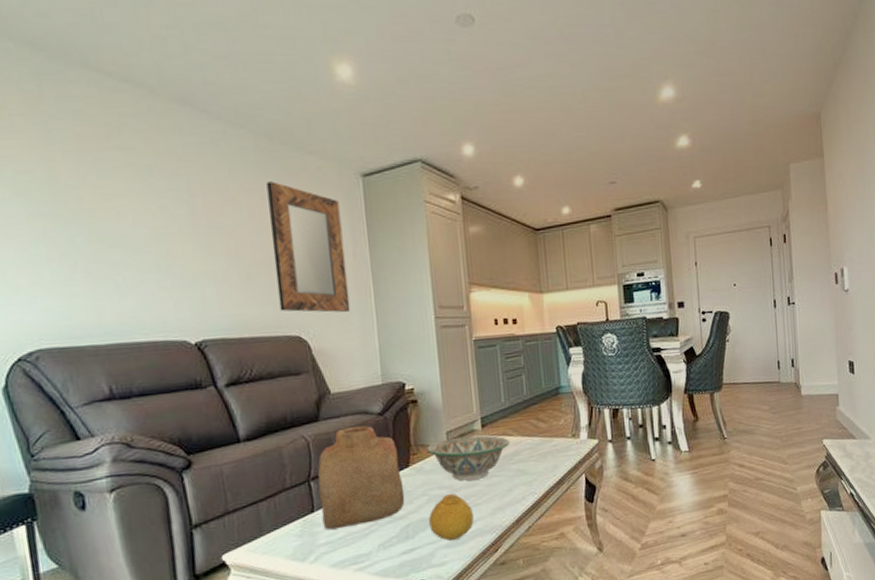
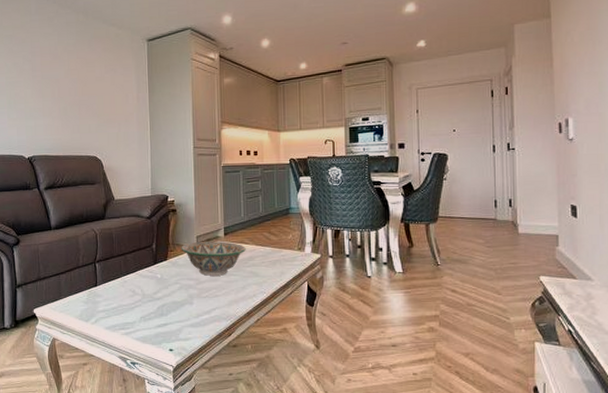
home mirror: present [266,181,351,313] -> none [82,45,133,141]
vase: present [317,426,405,531] -> none [101,226,162,301]
fruit: present [429,494,474,541] -> none [179,285,213,321]

